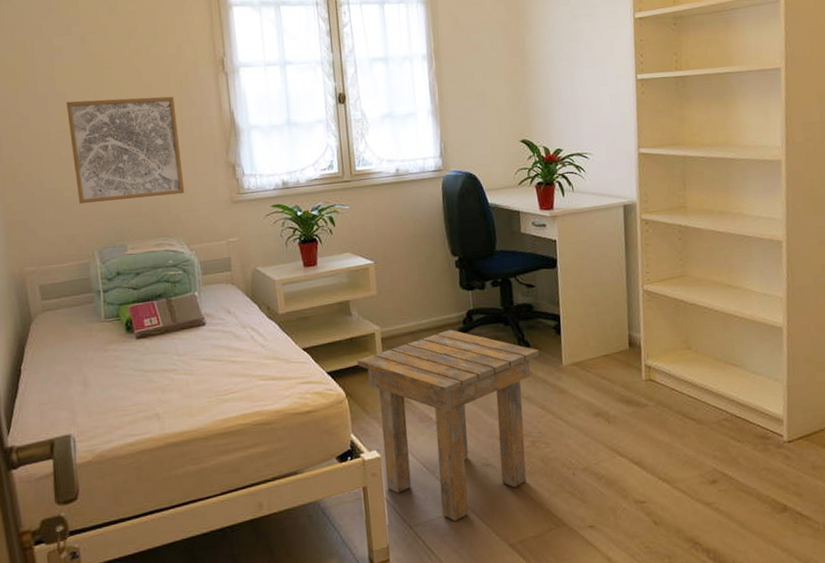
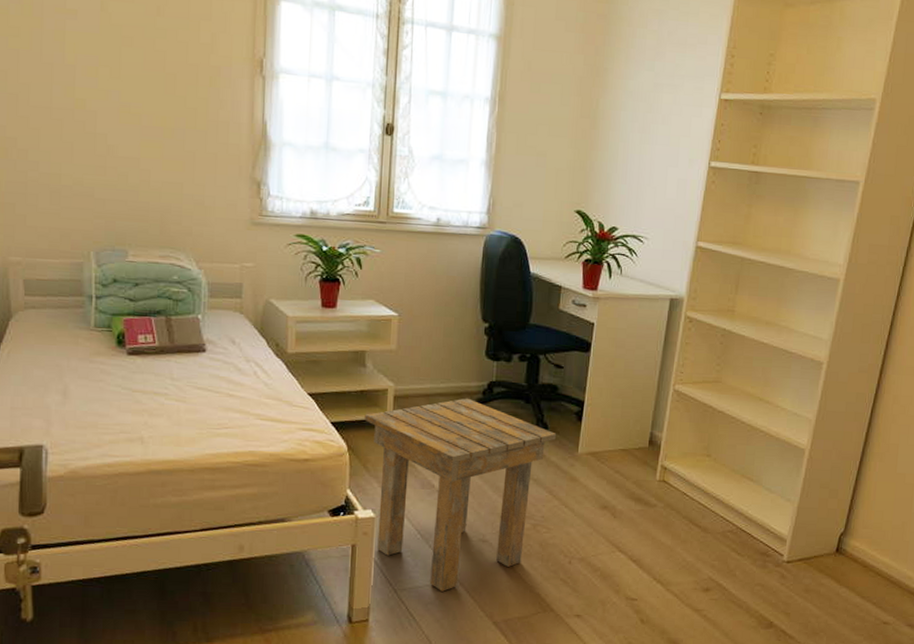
wall art: present [66,96,185,203] -> none [75,76,202,204]

